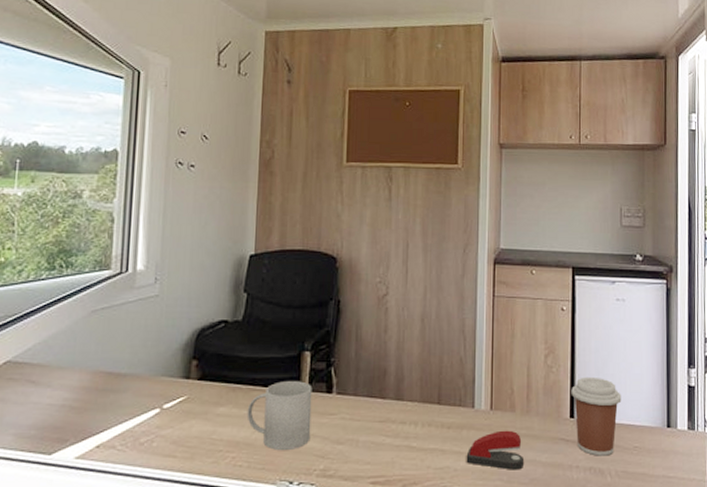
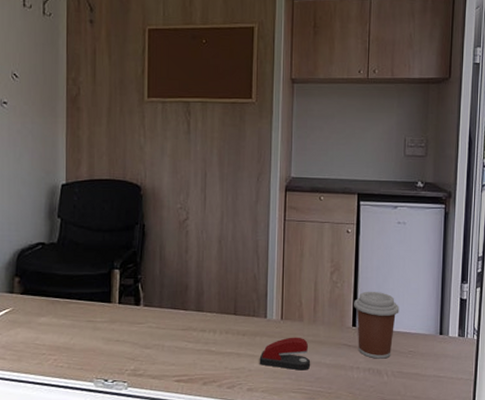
mug: present [247,381,313,451] -> none [65,295,122,354]

